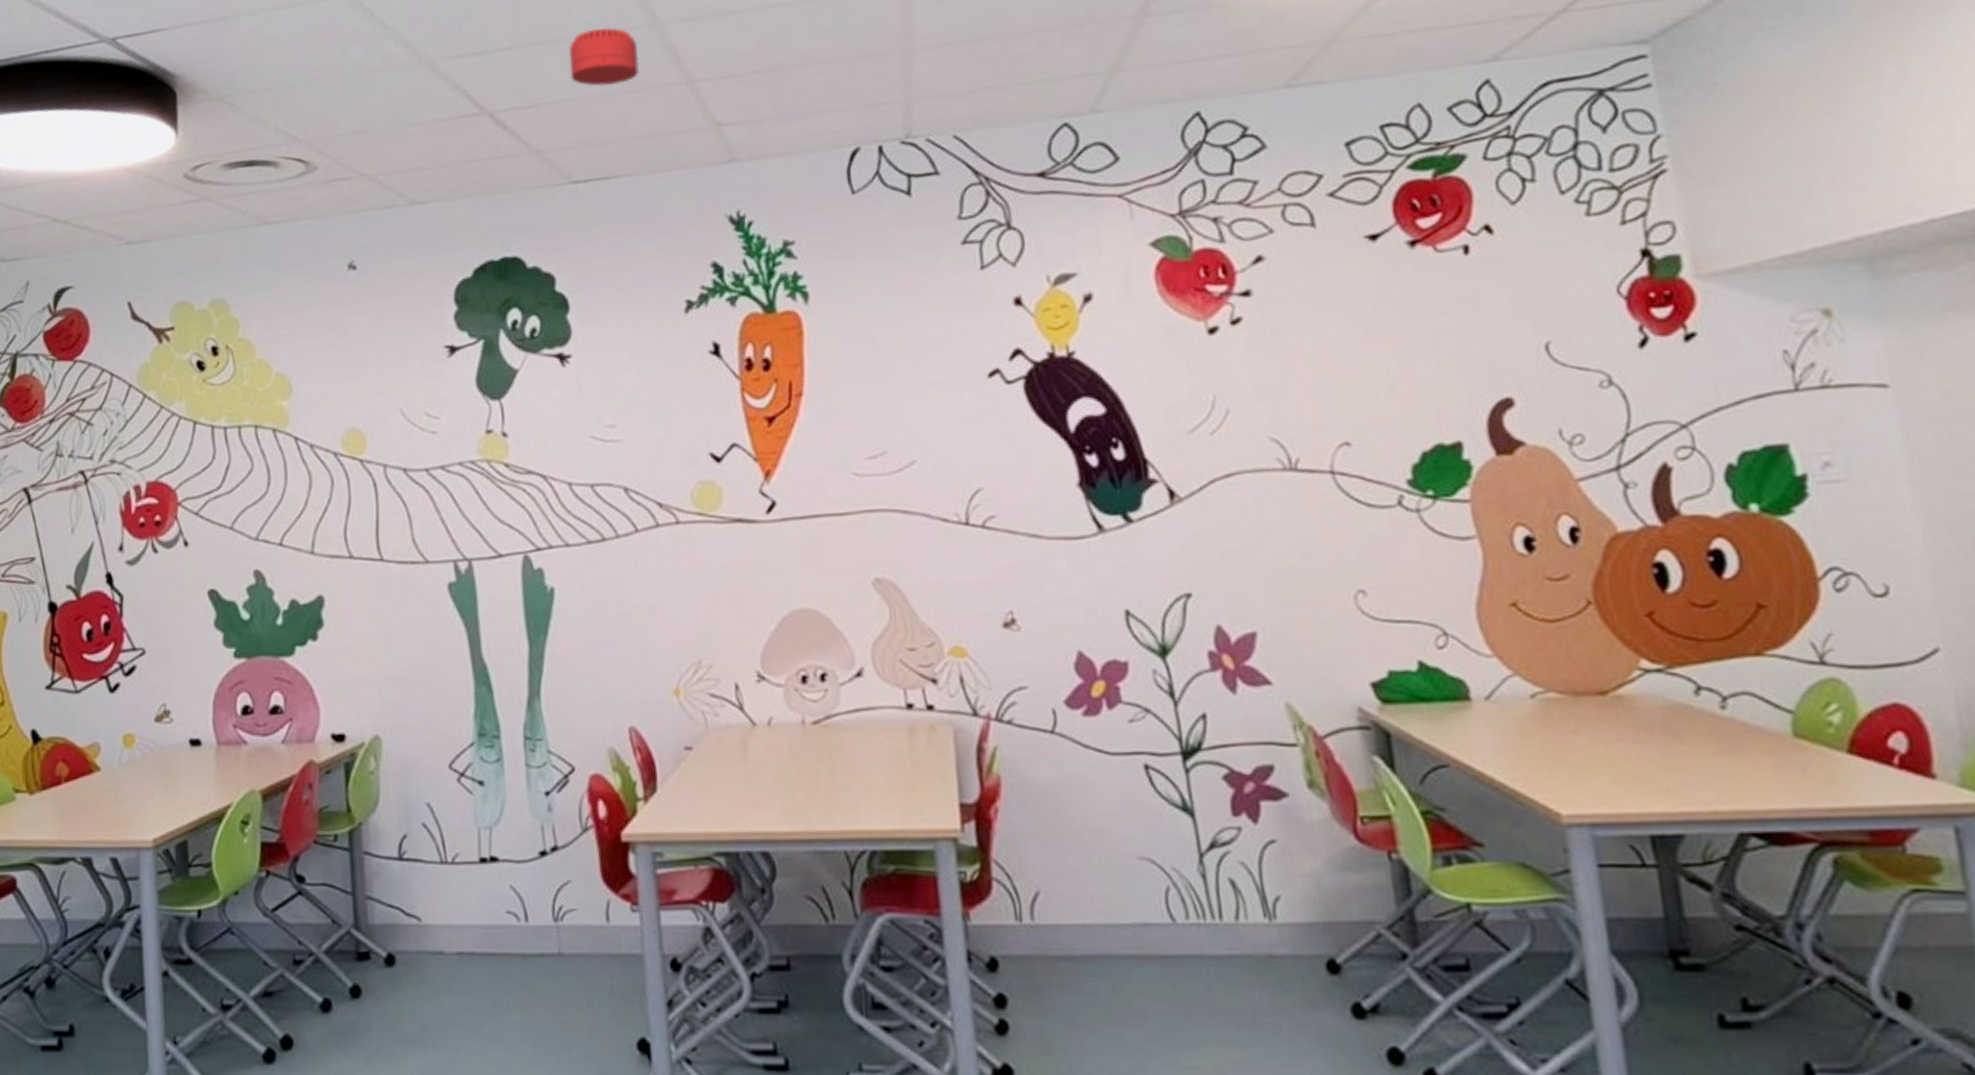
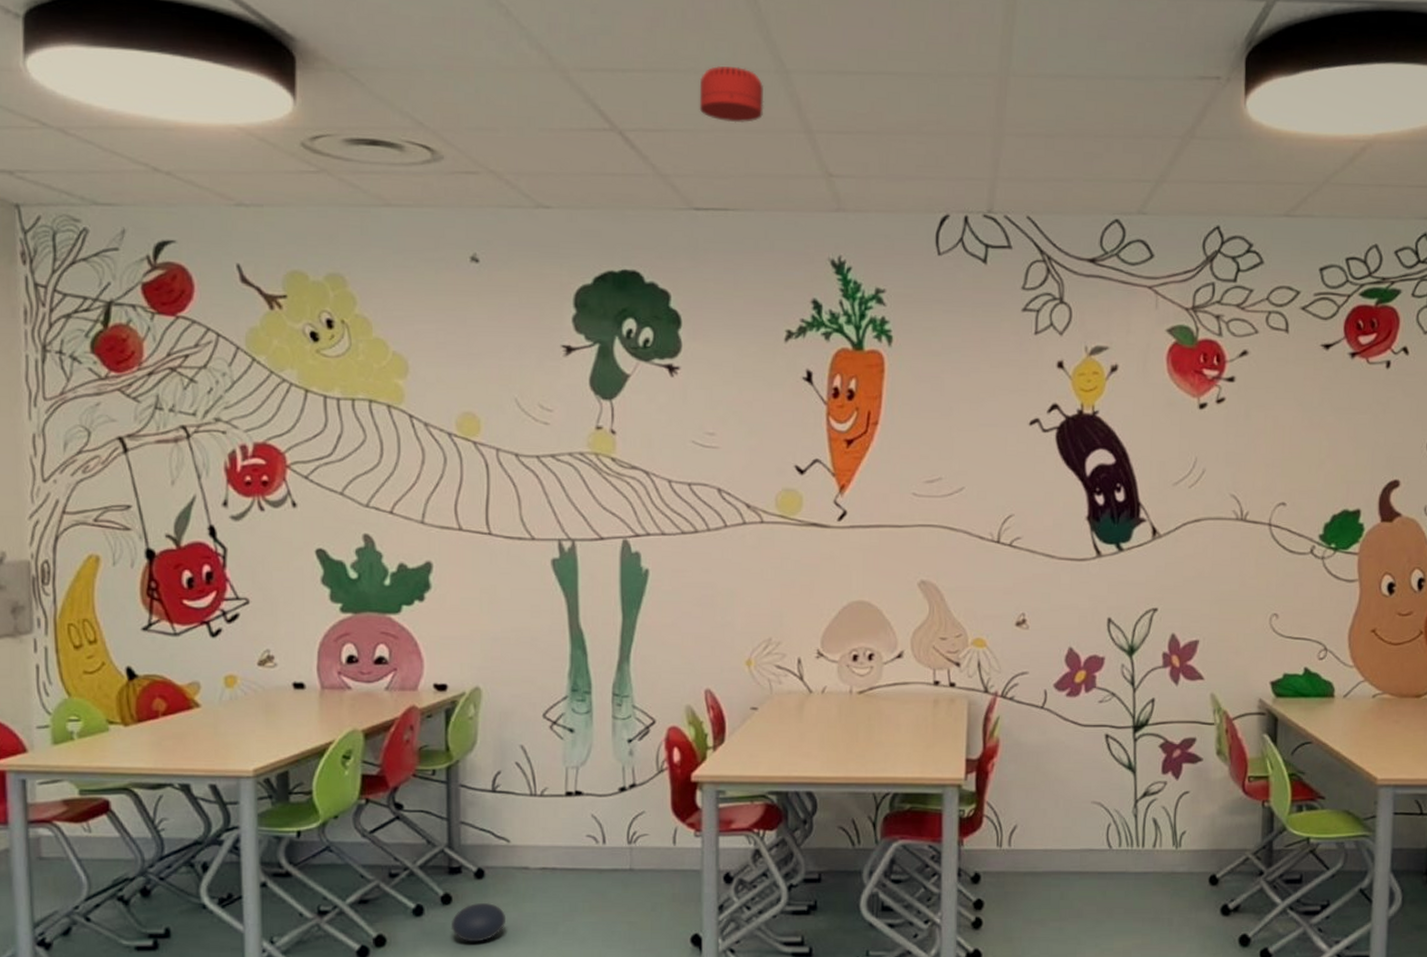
ball: none [362,995,422,1046] -> present [451,902,505,942]

